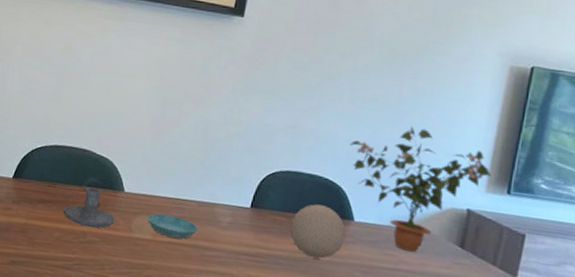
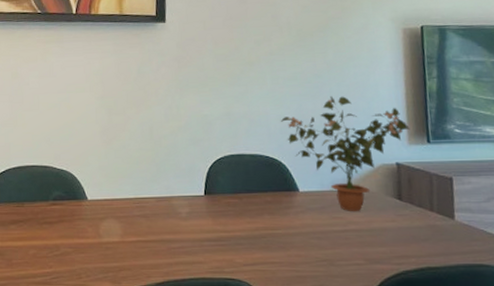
candle holder: present [63,187,116,229] -> none [34,200,84,240]
saucer: present [147,213,198,239] -> none [112,215,161,236]
decorative ball: present [290,204,346,259] -> none [243,181,295,233]

